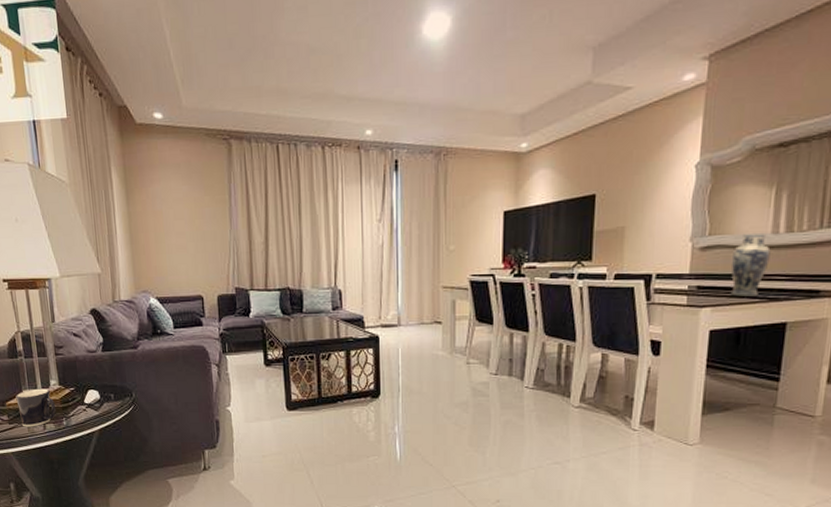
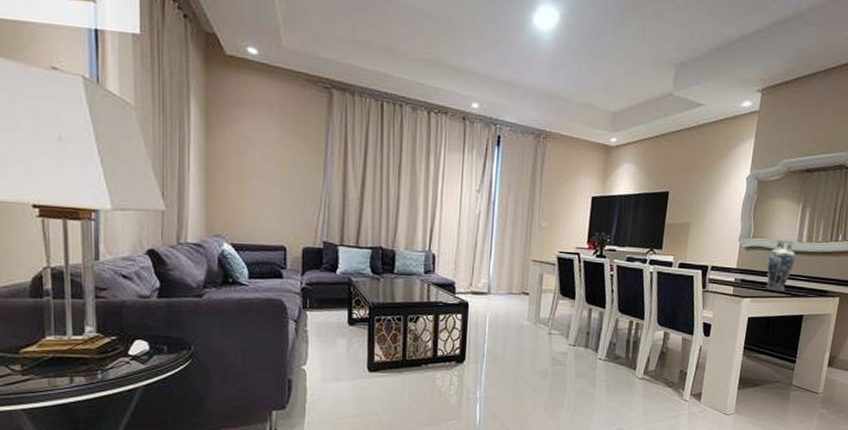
mug: present [15,388,56,427] -> none [35,335,89,380]

